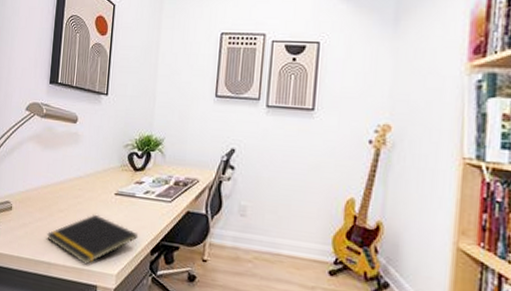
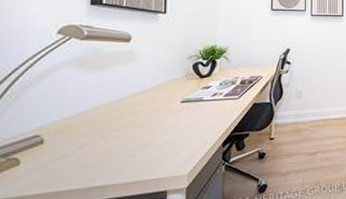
notepad: present [46,214,139,265] -> none [97,124,209,175]

